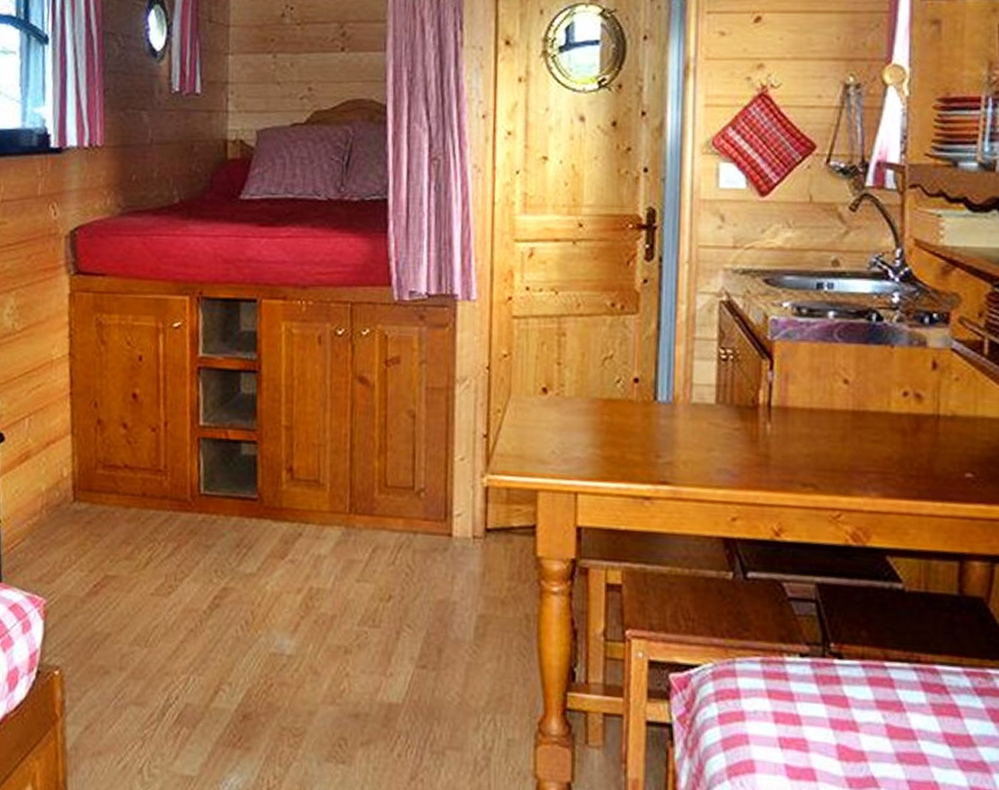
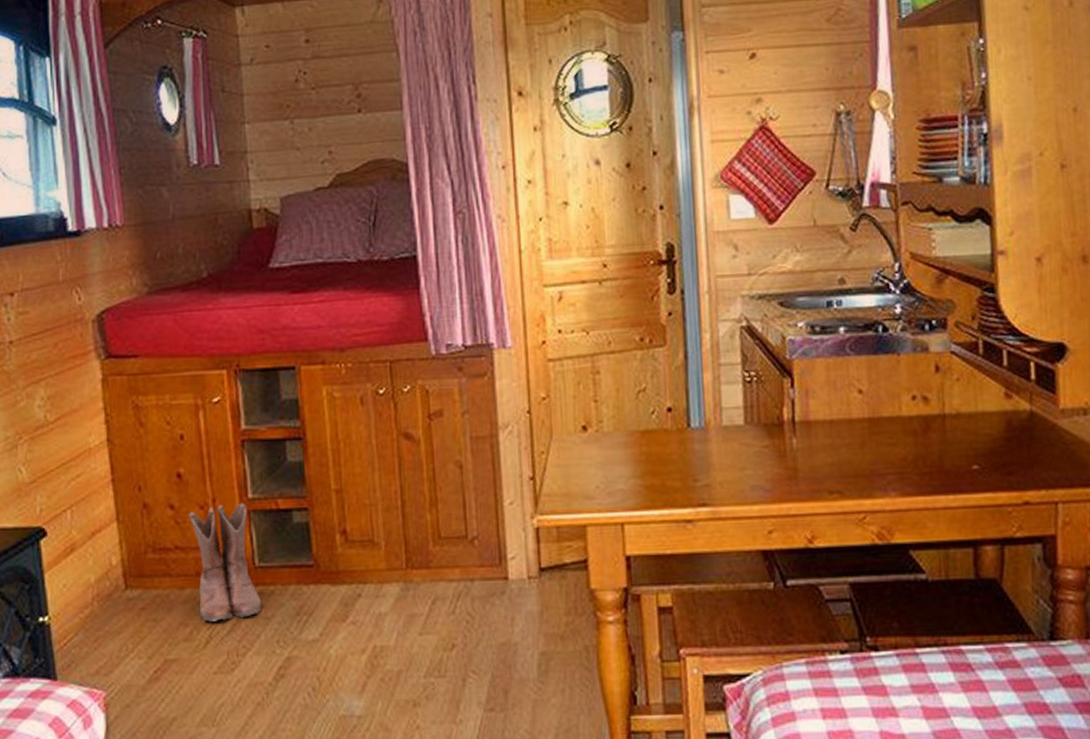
boots: none [139,429,204,544] -> present [188,503,262,622]

